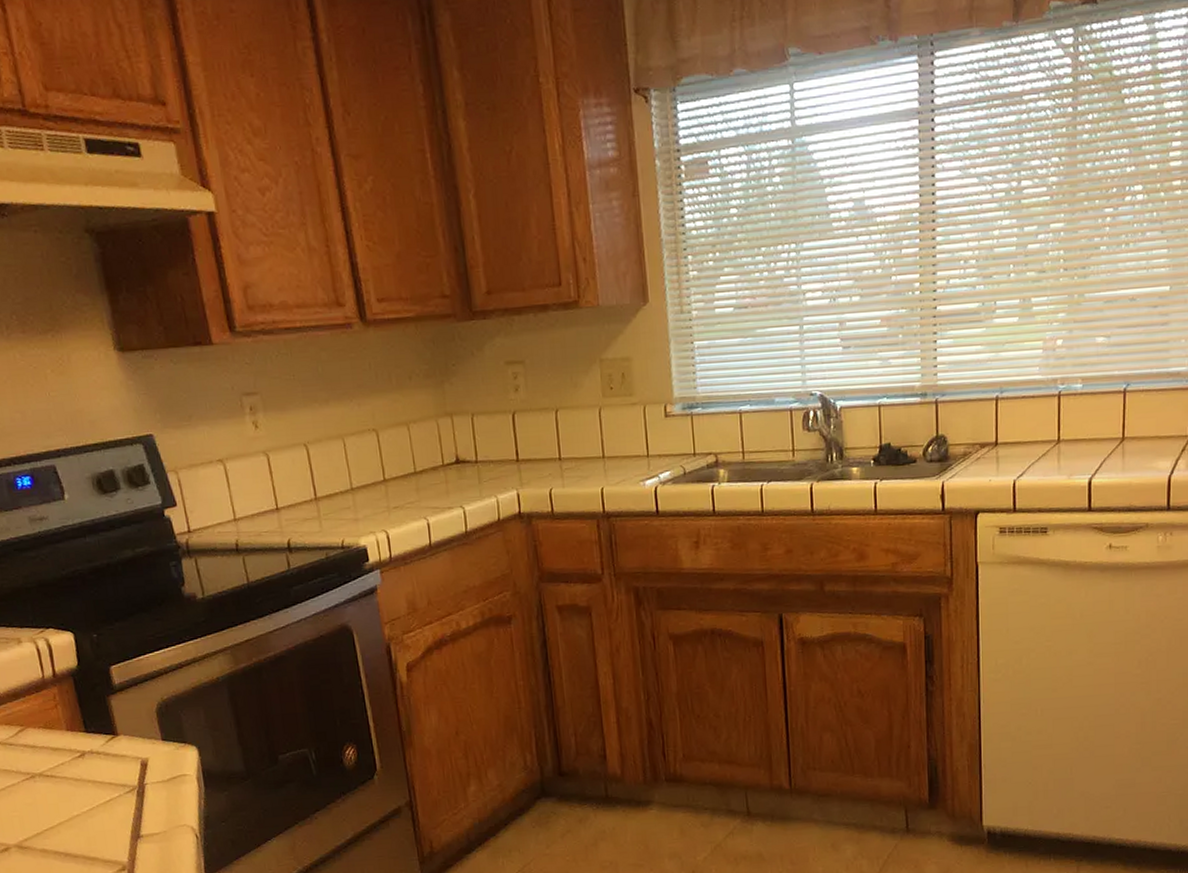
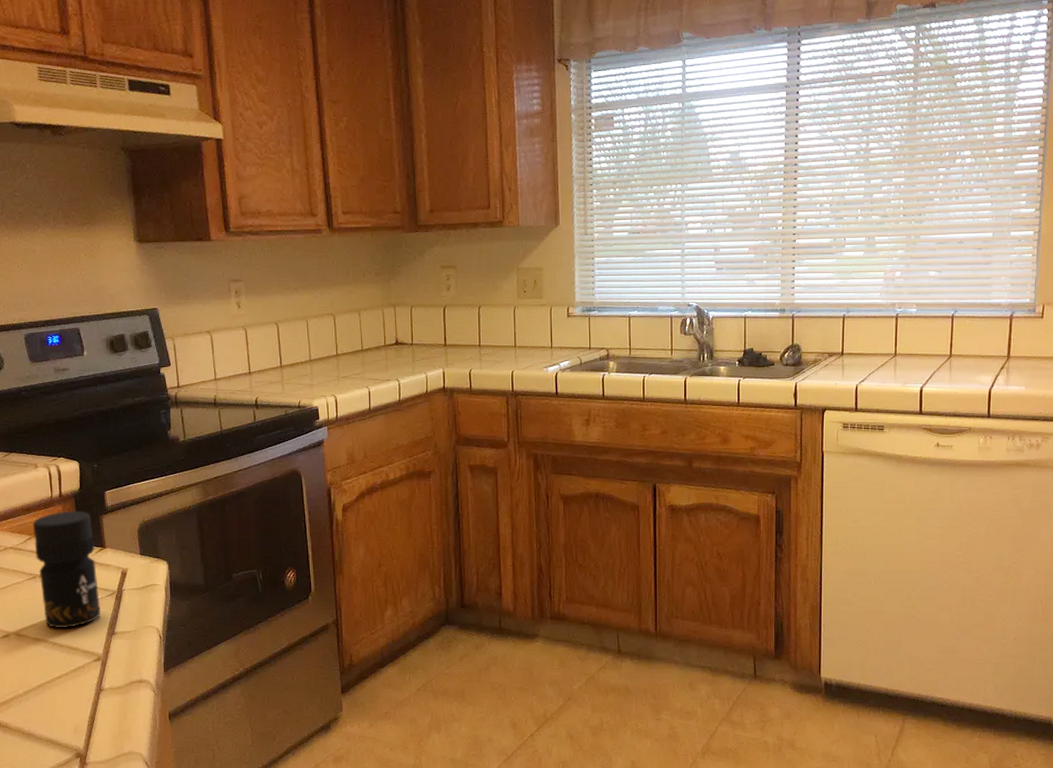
jar: none [23,691,120,836] -> present [32,510,101,628]

